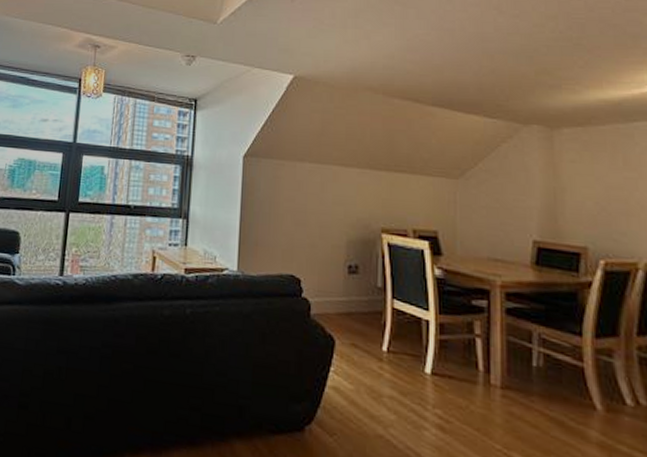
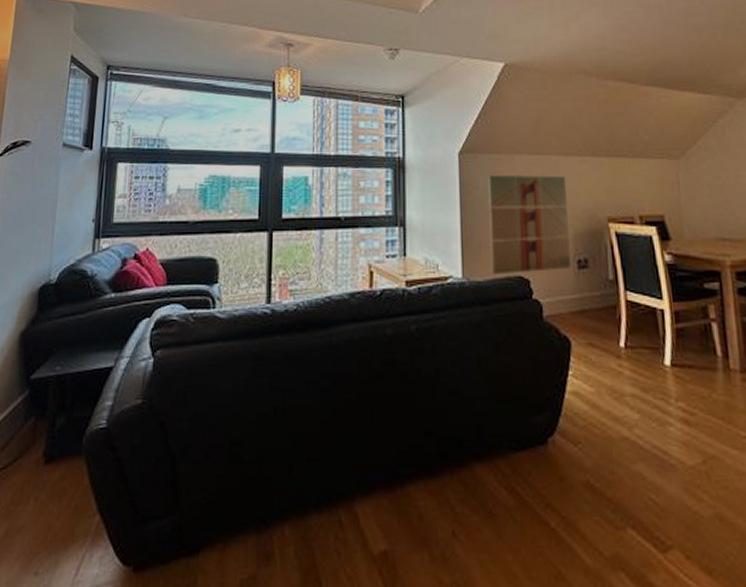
wall art: none [264,179,344,273] -> present [488,175,571,275]

